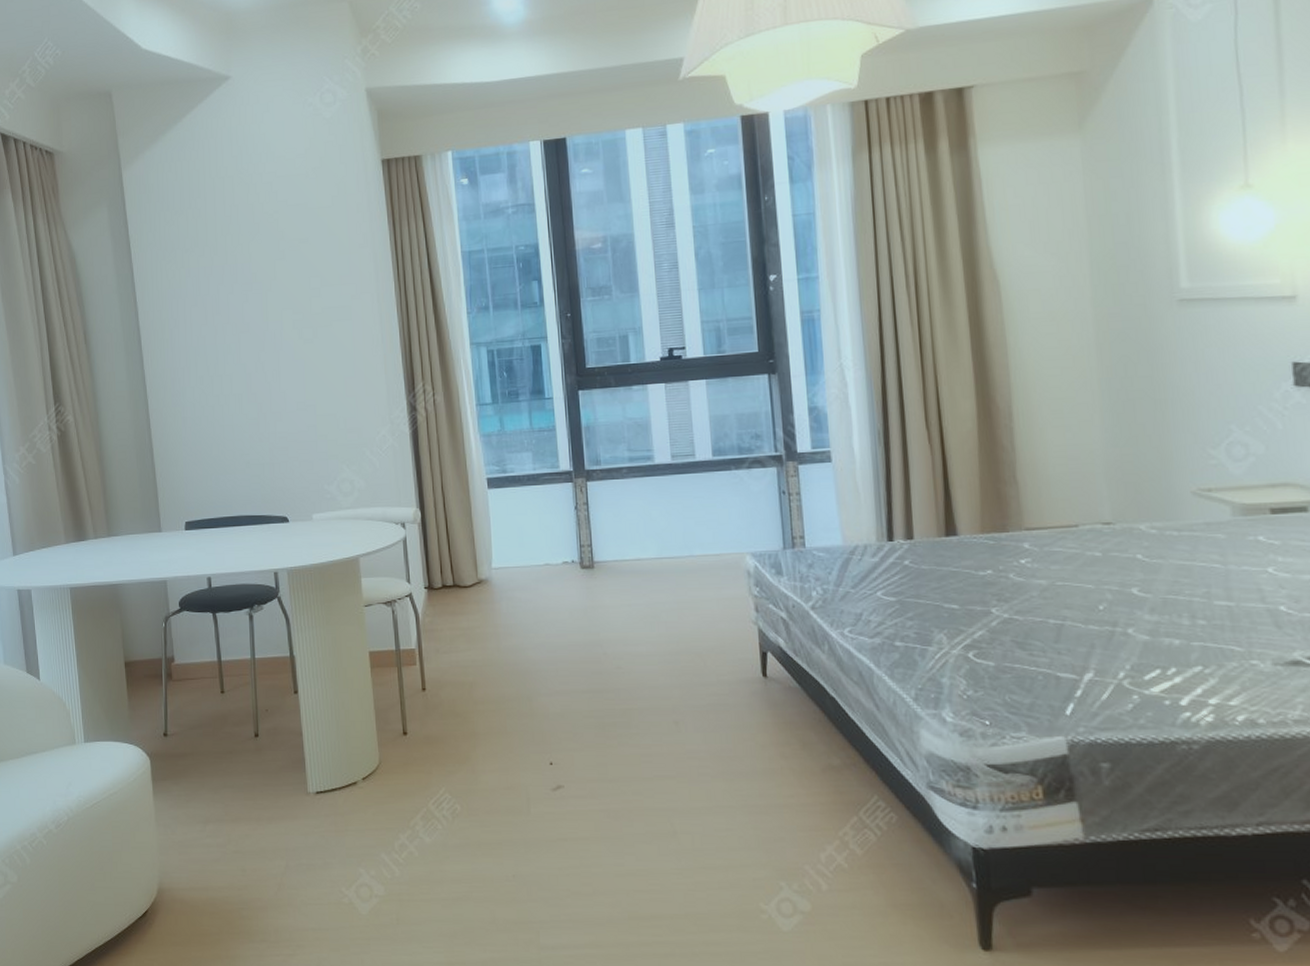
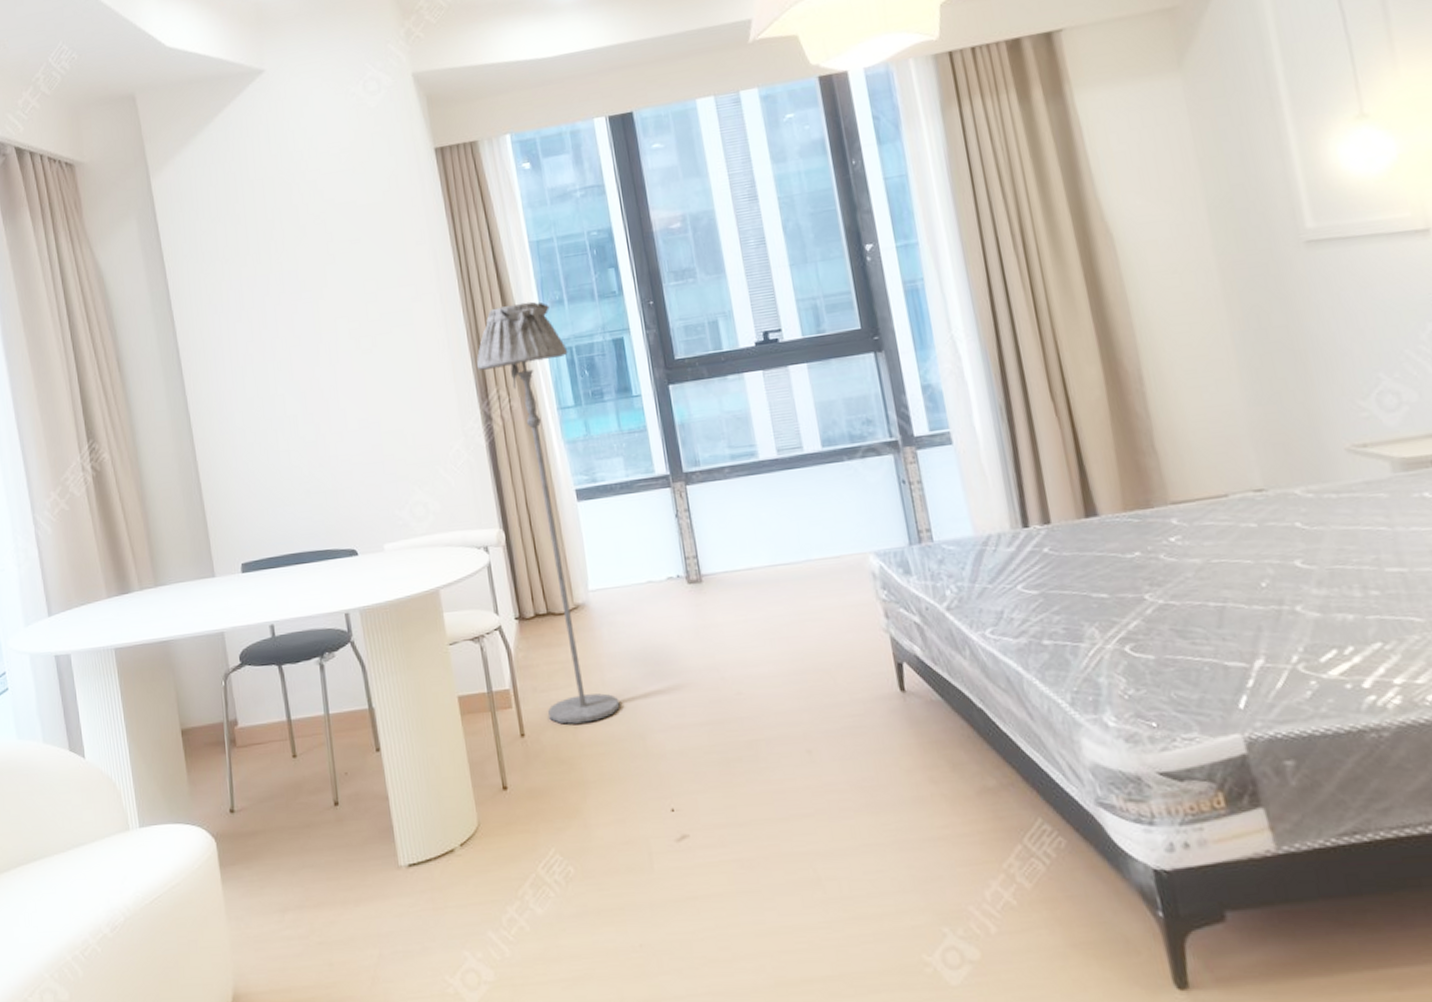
floor lamp: none [407,306,512,683] -> present [477,301,620,724]

